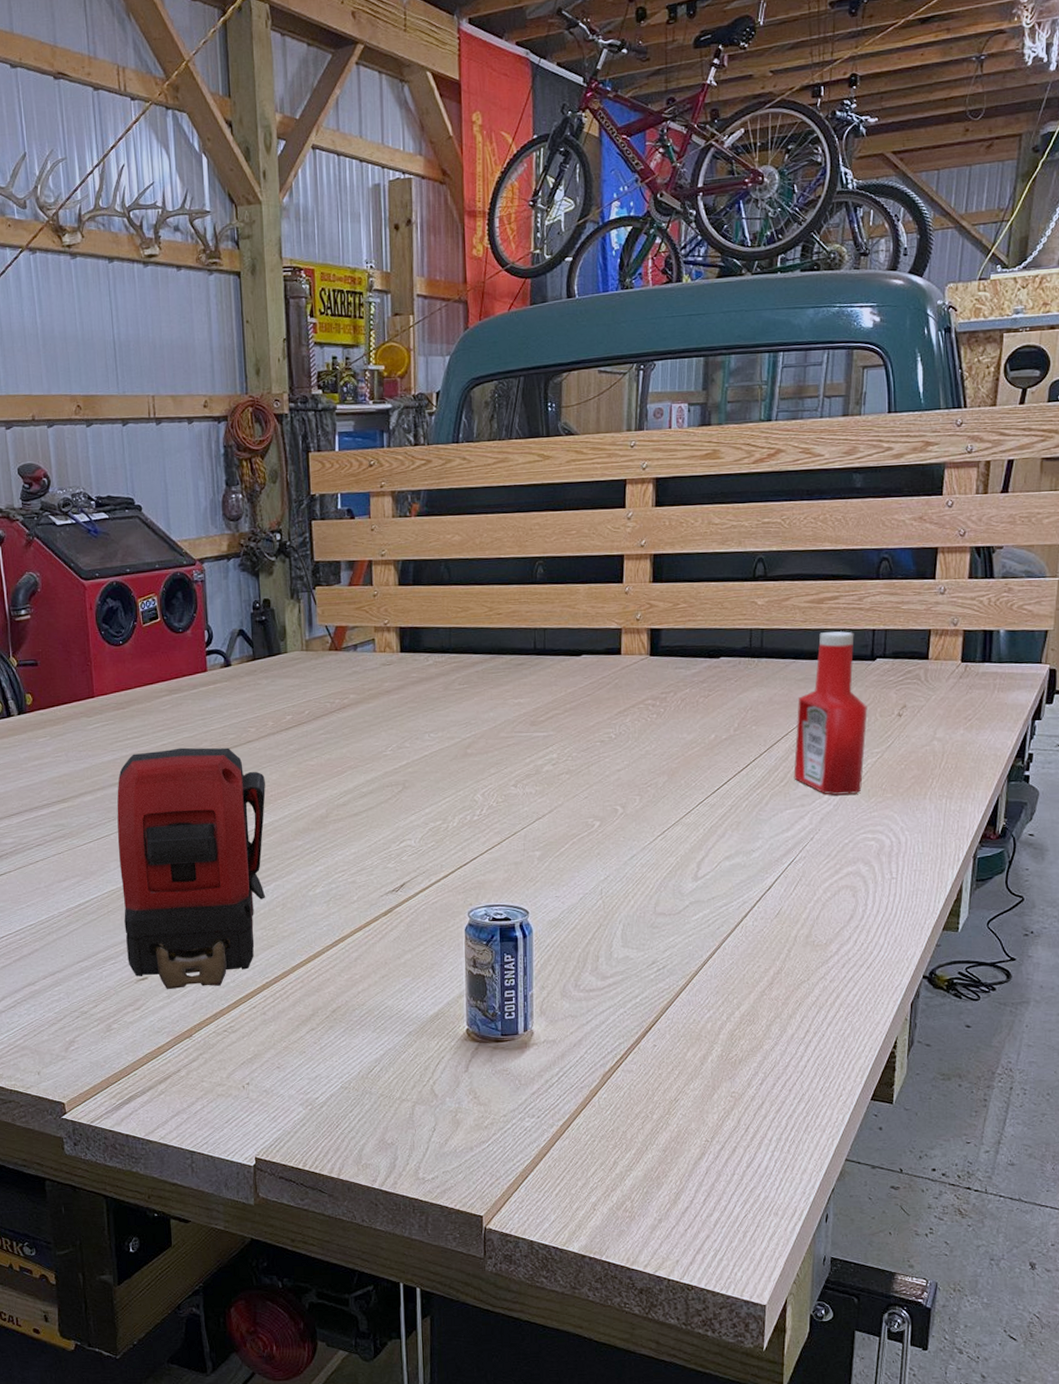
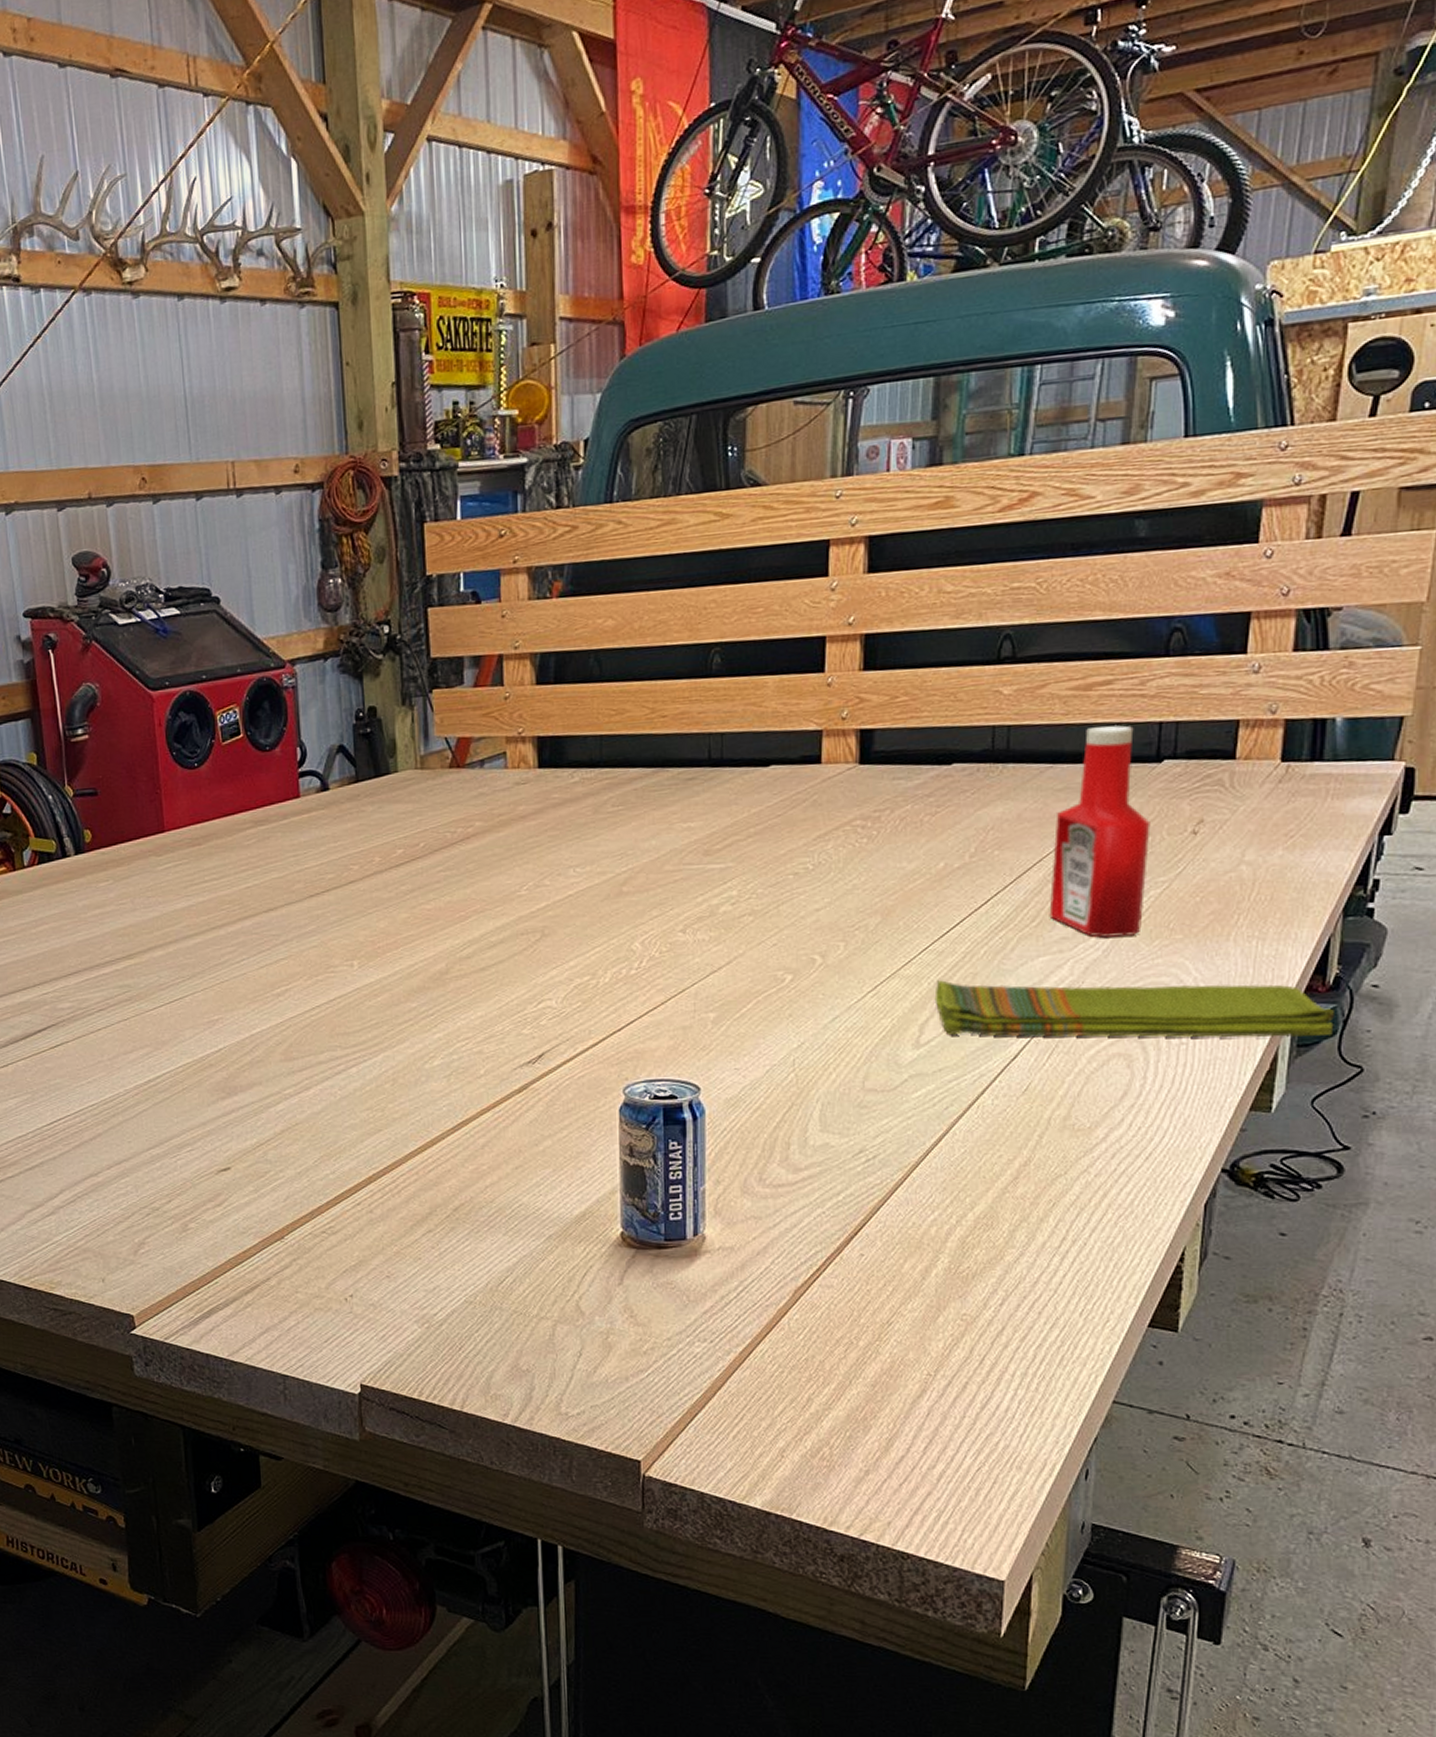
tape measure: present [116,747,266,989] -> none [192,890,373,1182]
dish towel: none [708,827,1002,874] -> present [934,980,1334,1038]

